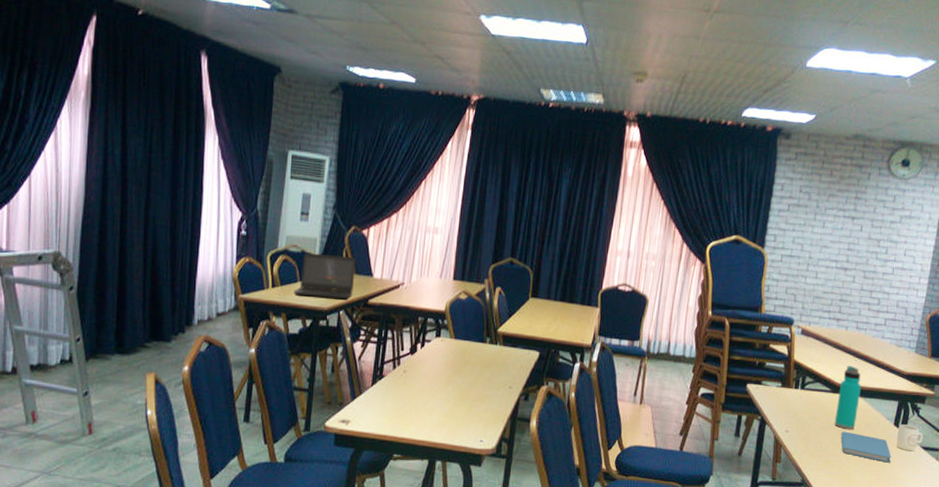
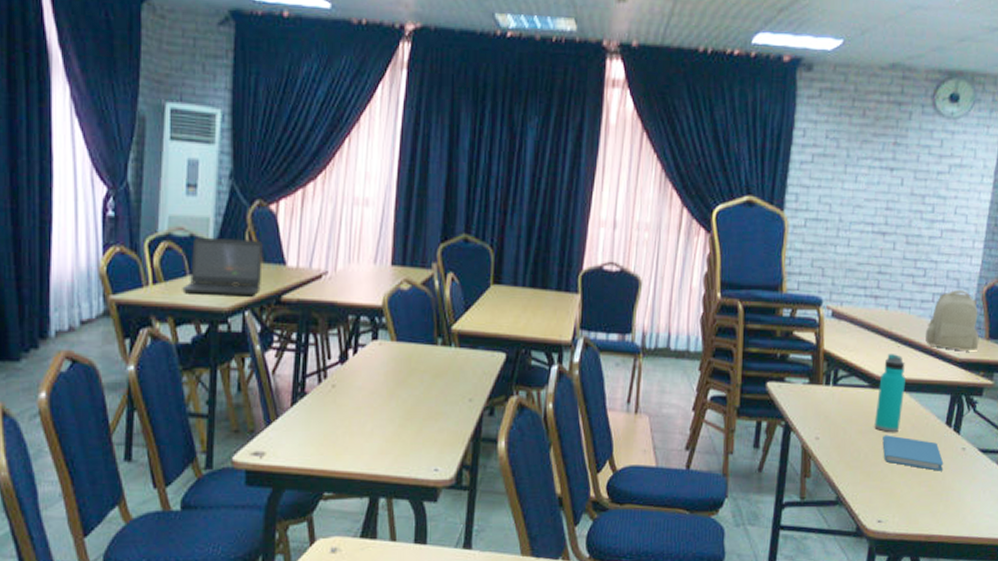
backpack: none [877,317,923,367] -> present [924,290,979,352]
mug: present [896,424,924,452] -> none [949,423,982,456]

